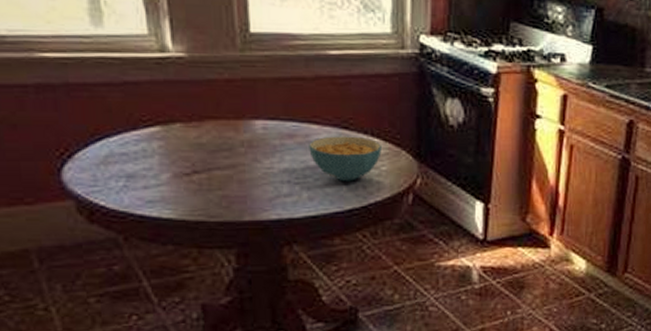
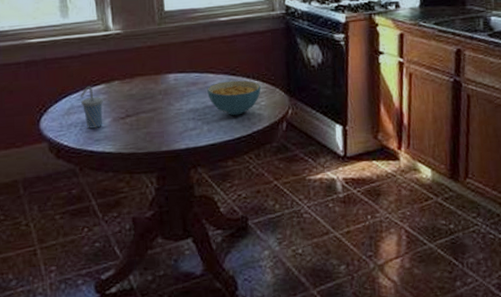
cup: none [123,127,159,185] -> present [80,86,103,129]

